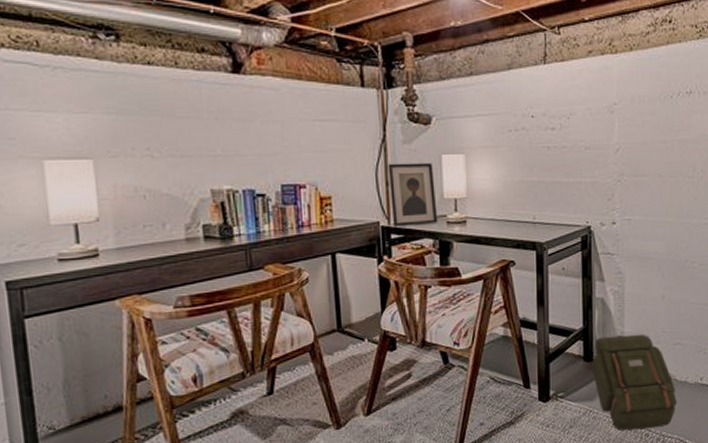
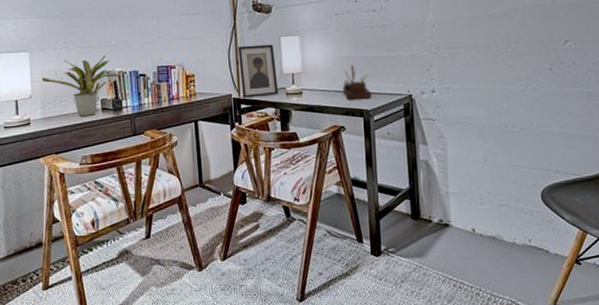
potted plant: none [113,167,231,248] -> present [41,55,121,117]
desk organizer: none [513,191,546,230] -> present [342,65,372,99]
backpack: present [591,334,677,431] -> none [419,195,506,289]

